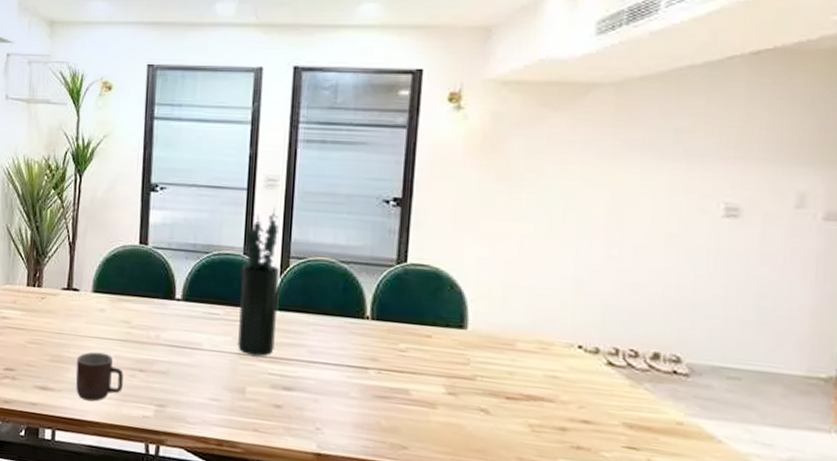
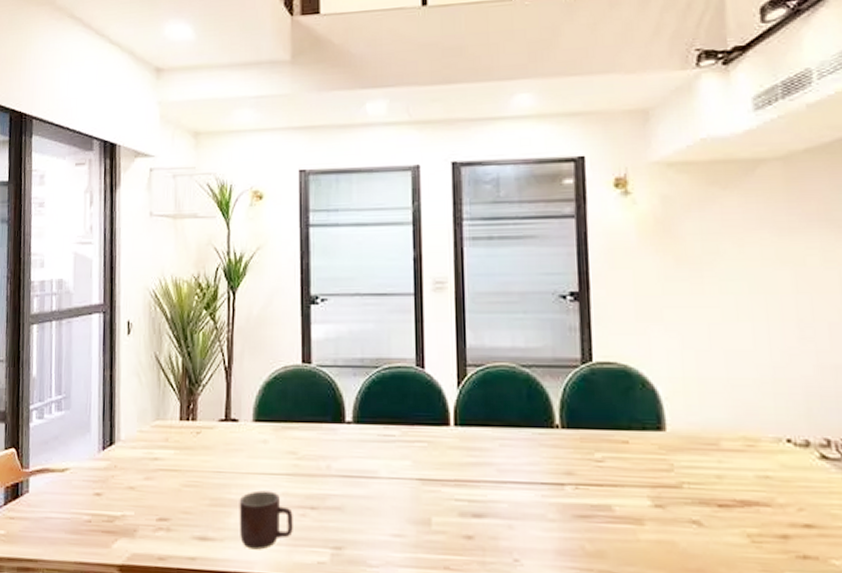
vase: present [237,207,279,357] -> none [415,311,459,481]

